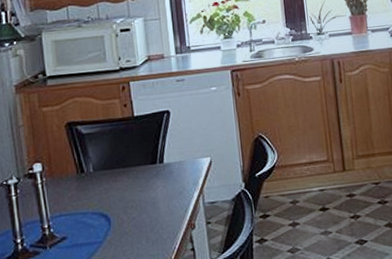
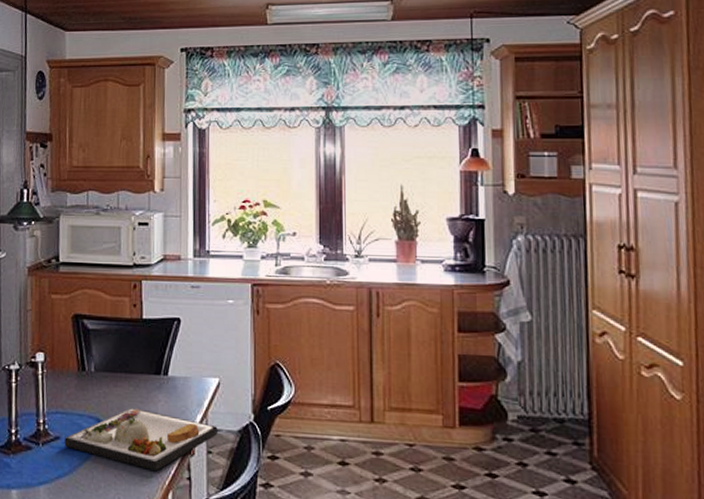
dinner plate: none [71,197,214,250] -> present [64,408,218,472]

